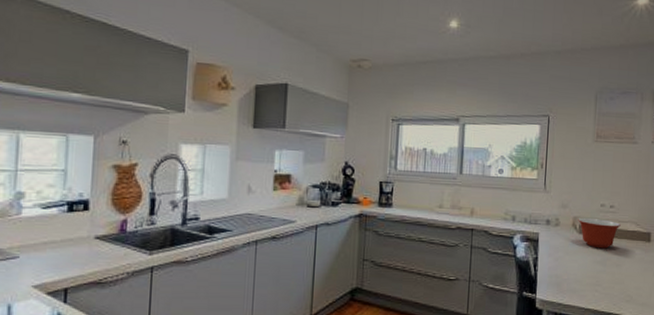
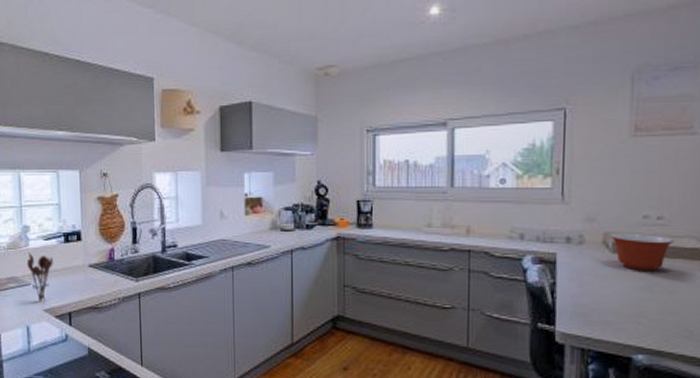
utensil holder: none [16,222,51,278] -> present [26,253,53,303]

